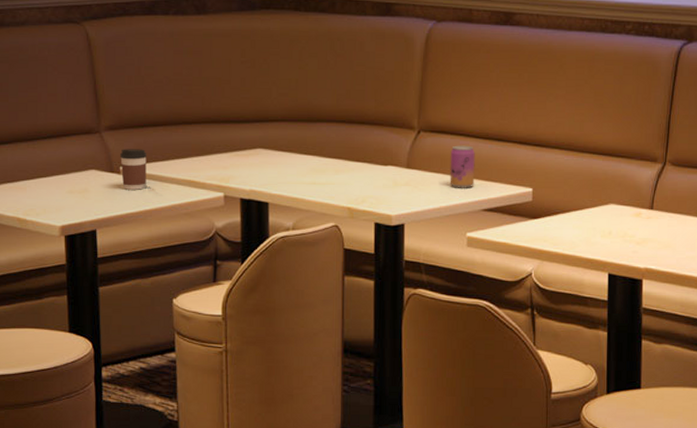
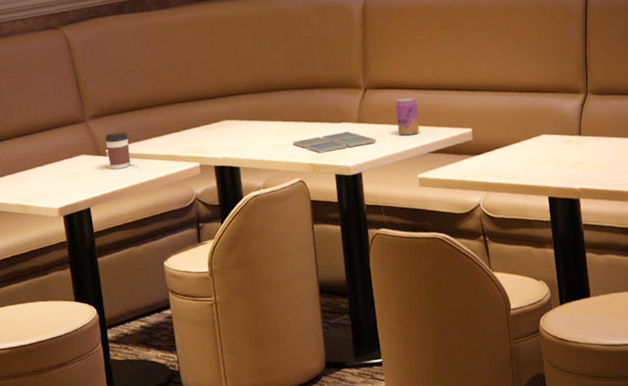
drink coaster: none [330,176,424,197] -> present [292,131,376,154]

